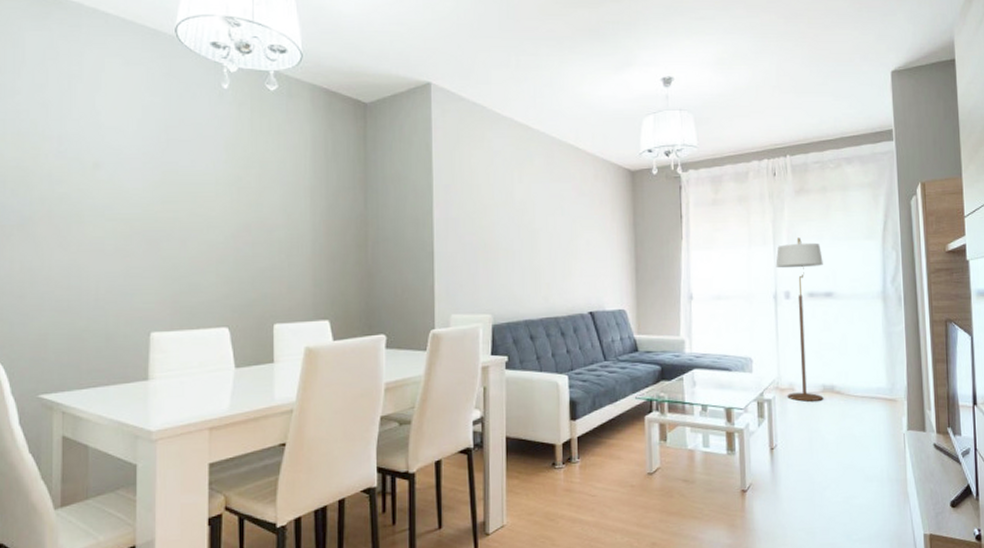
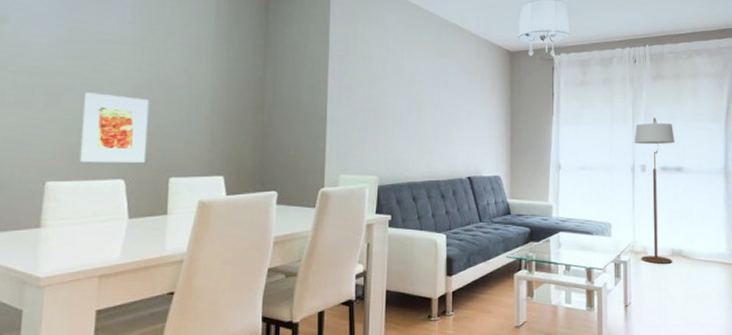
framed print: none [182,238,249,311] -> present [79,92,149,162]

